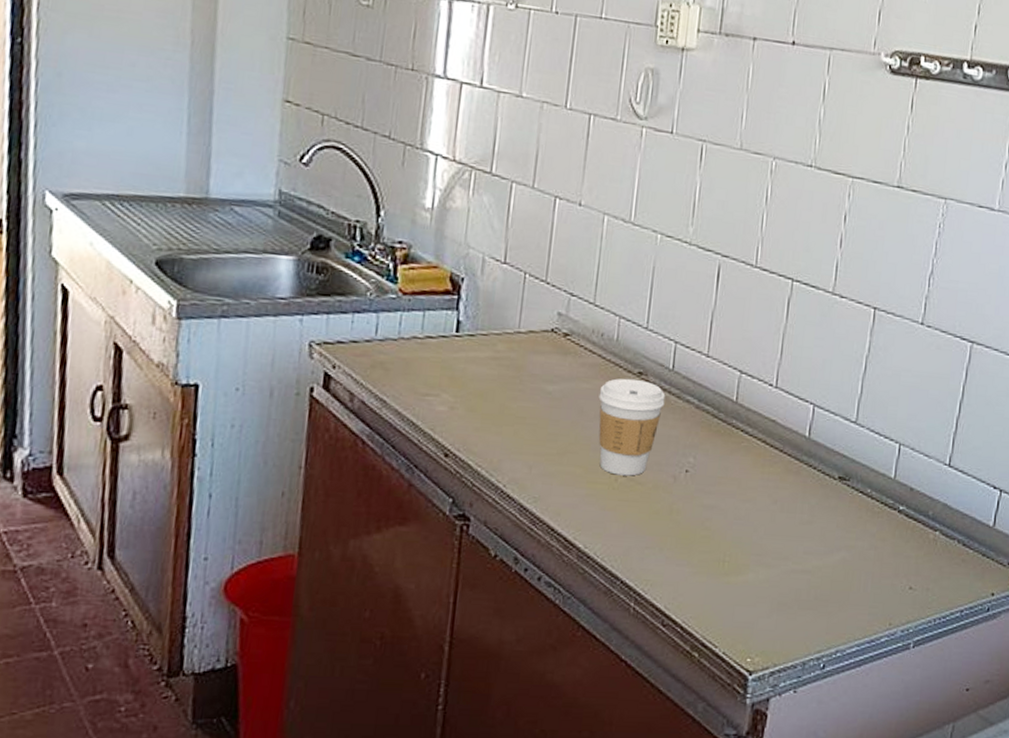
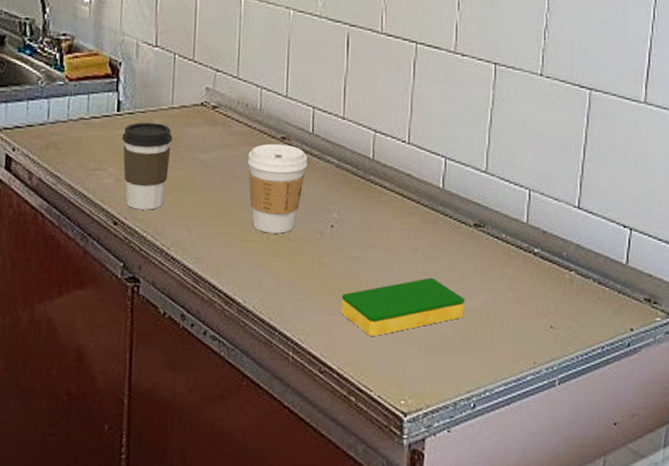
coffee cup: none [459,346,517,443] -> present [122,122,173,210]
dish sponge: none [689,530,823,591] -> present [341,277,465,337]

